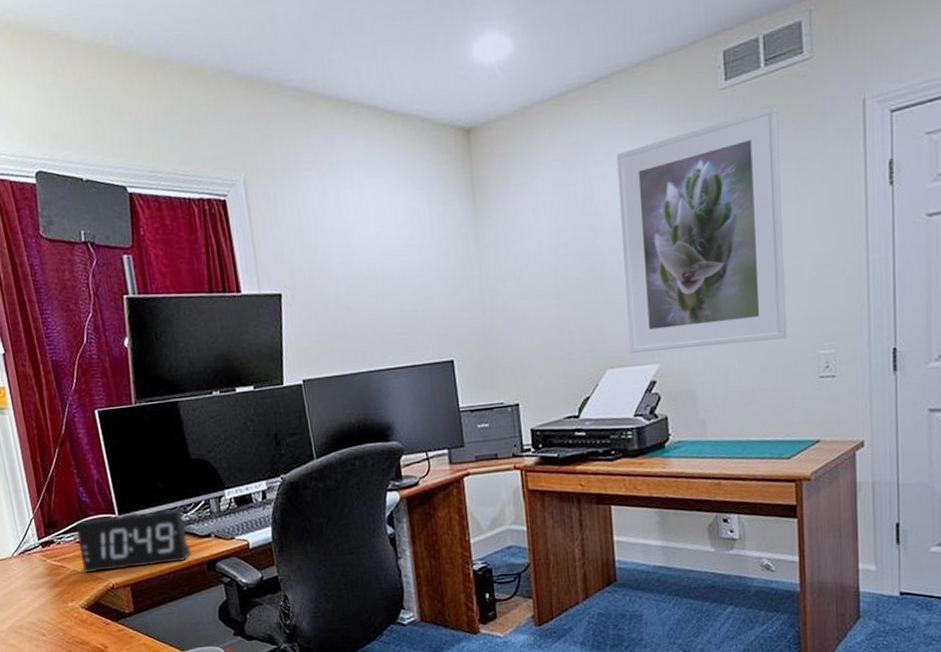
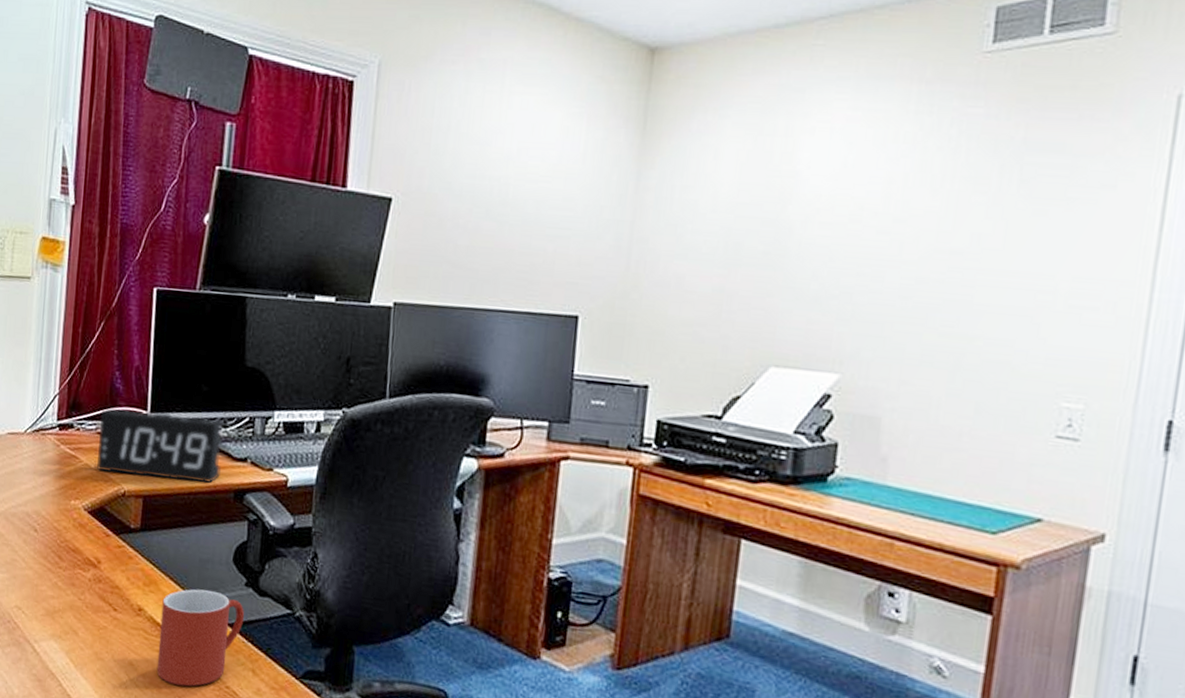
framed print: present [616,106,787,353] -> none [804,84,1058,377]

